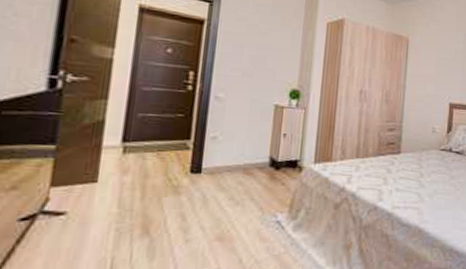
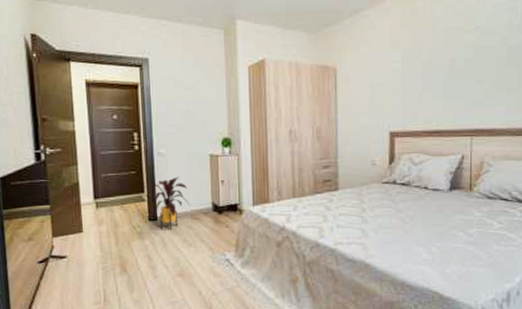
house plant: none [192,125,244,185] -> present [144,177,190,230]

